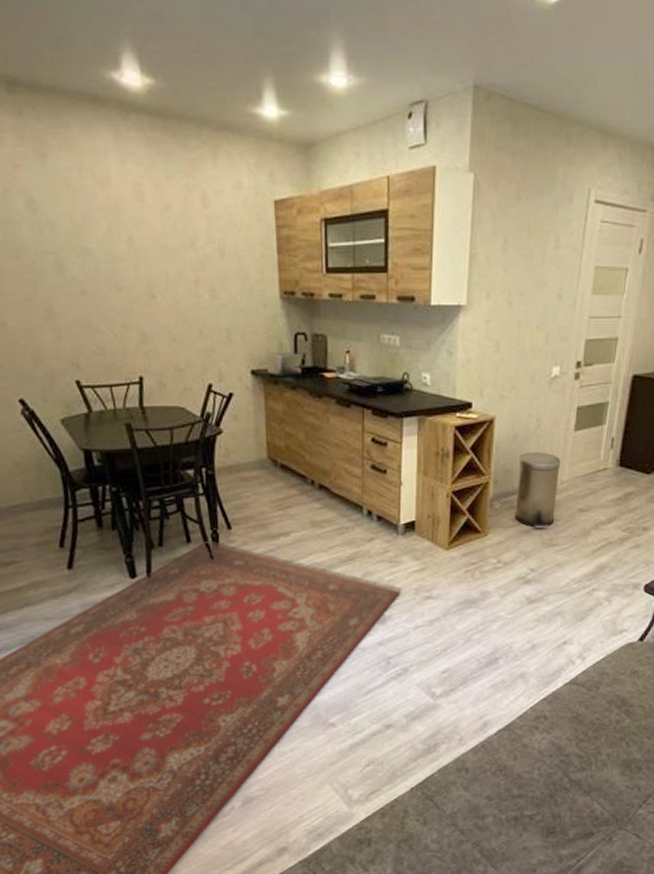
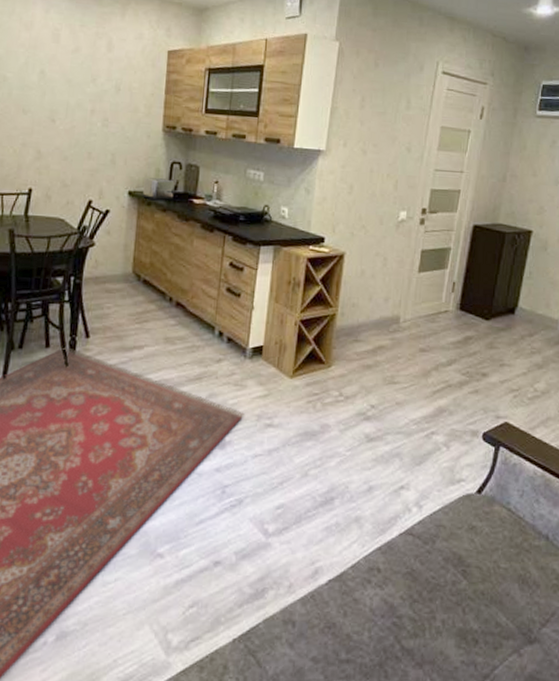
pedal bin: present [515,451,560,529] -> none [358,288,404,366]

